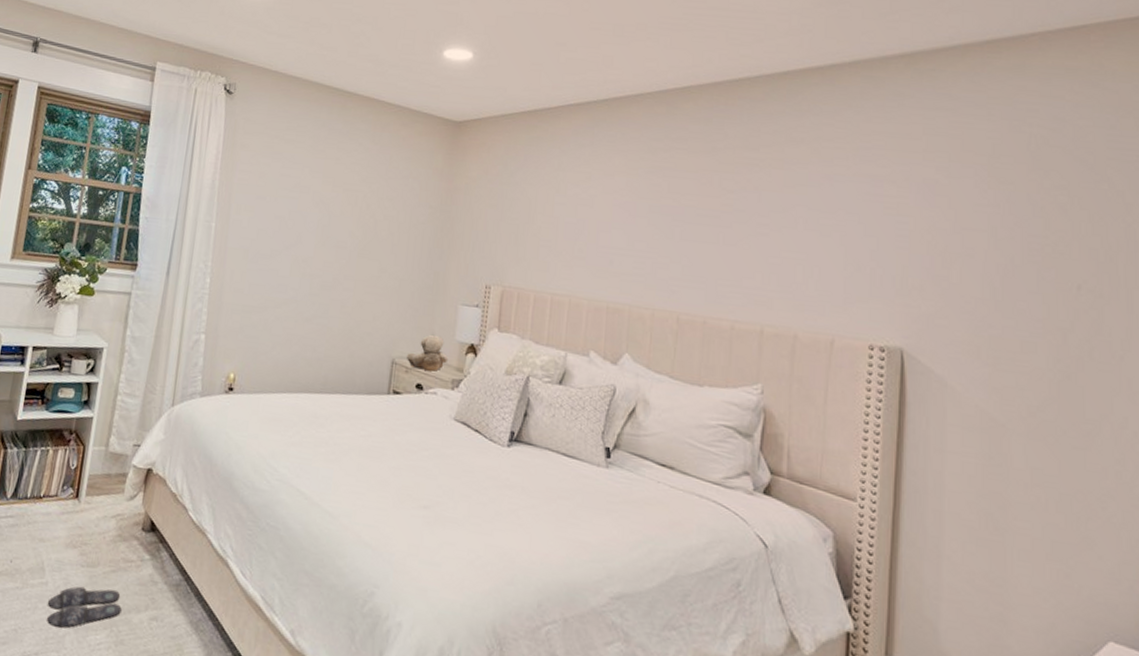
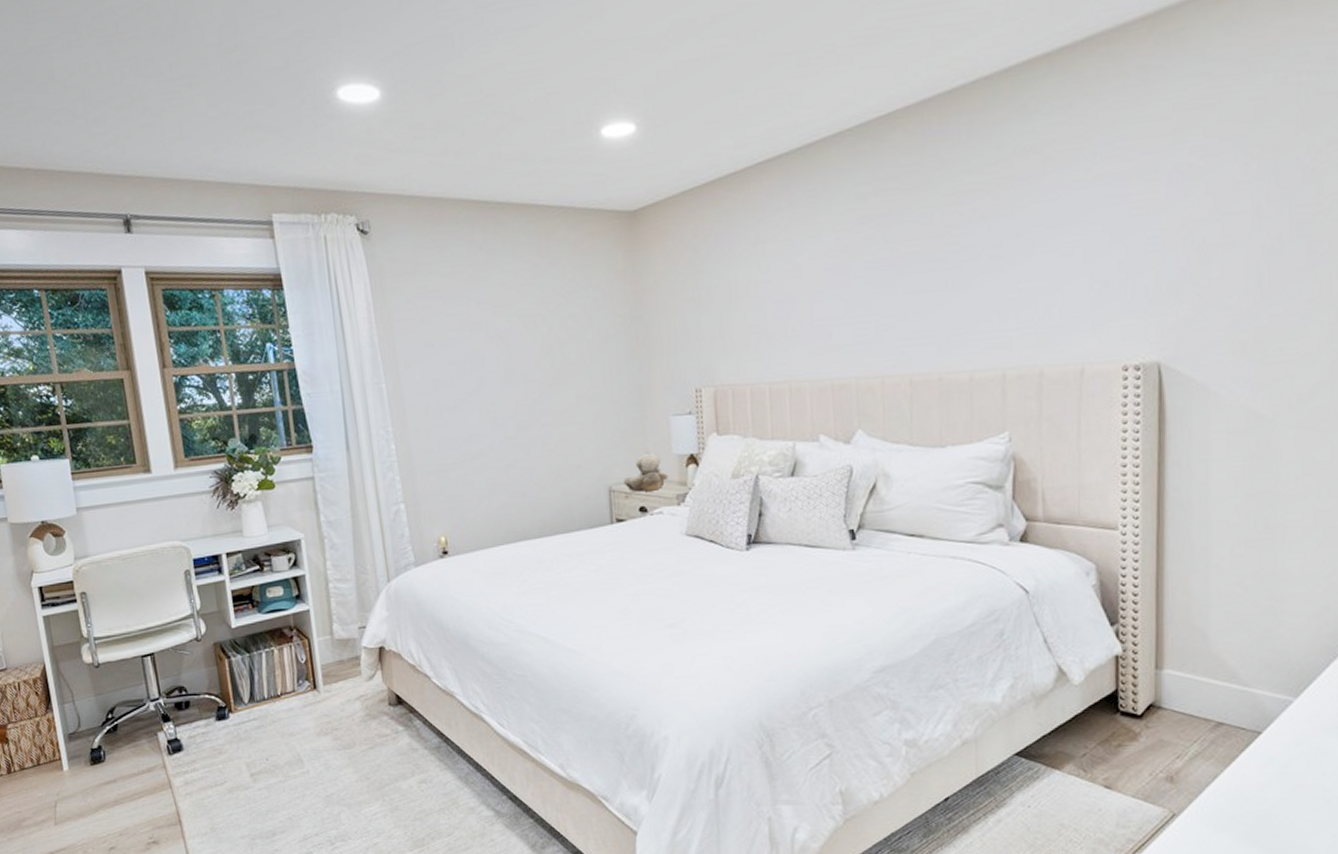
slippers: present [47,586,122,628] -> none [315,765,389,808]

